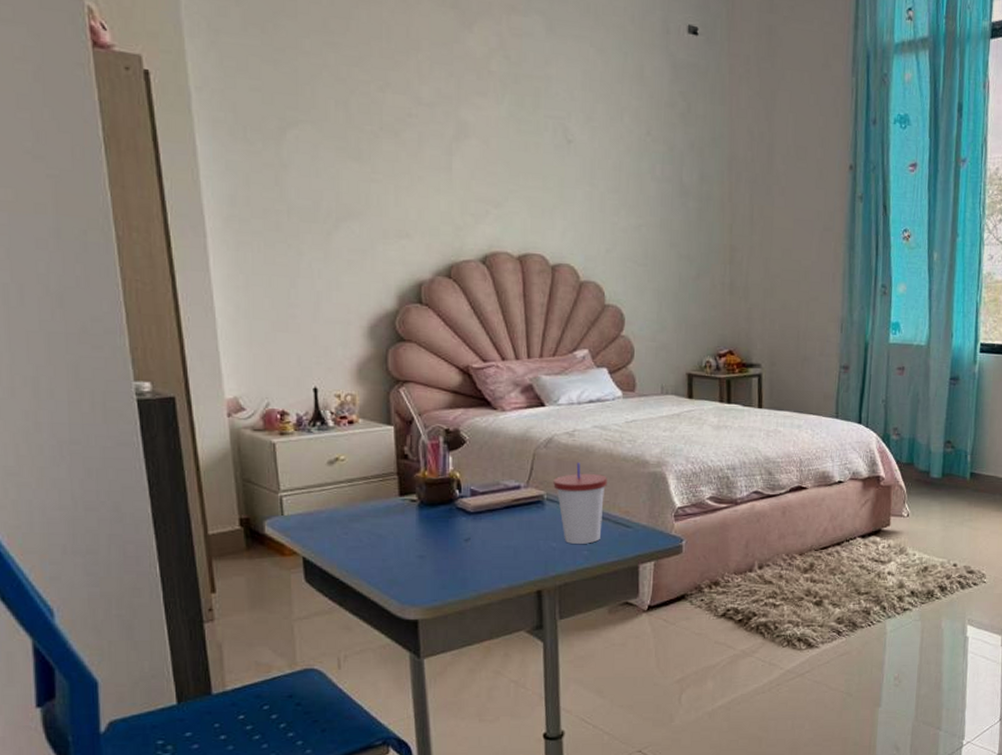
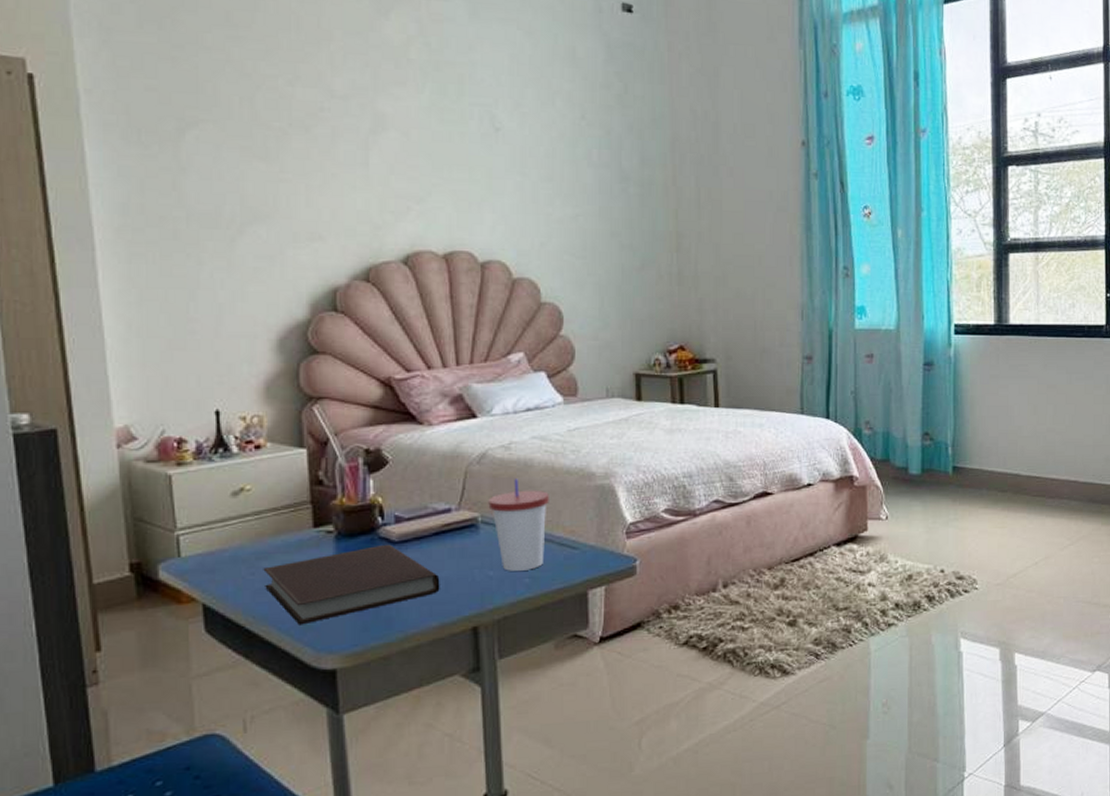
notebook: none [355,514,509,580] -> present [263,544,440,625]

